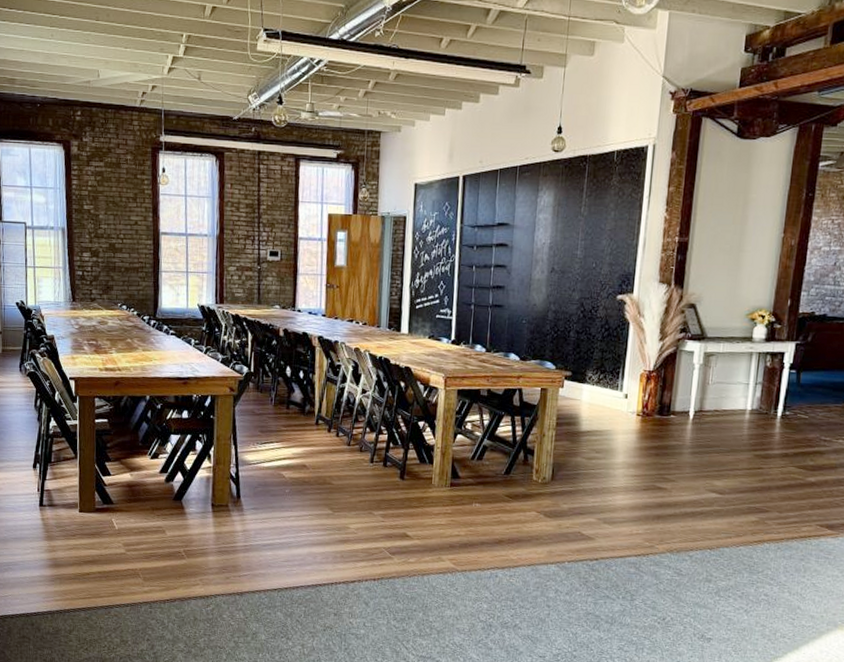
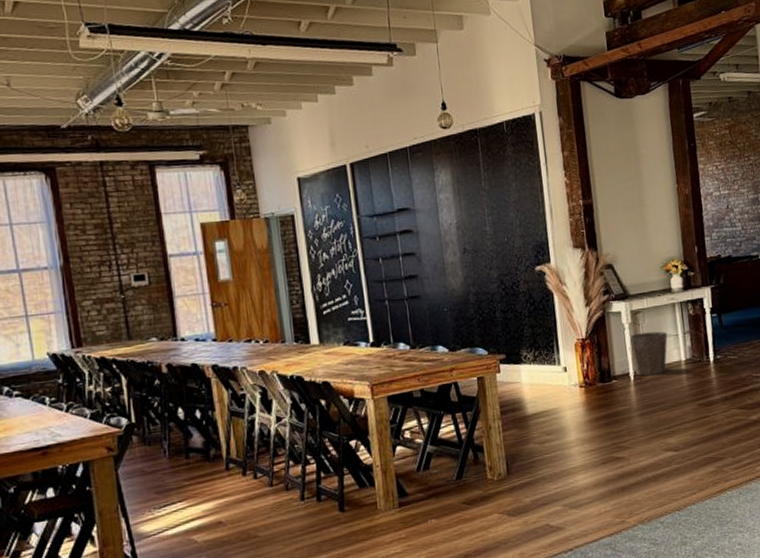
waste bin: none [694,375,737,418] -> present [629,331,668,376]

